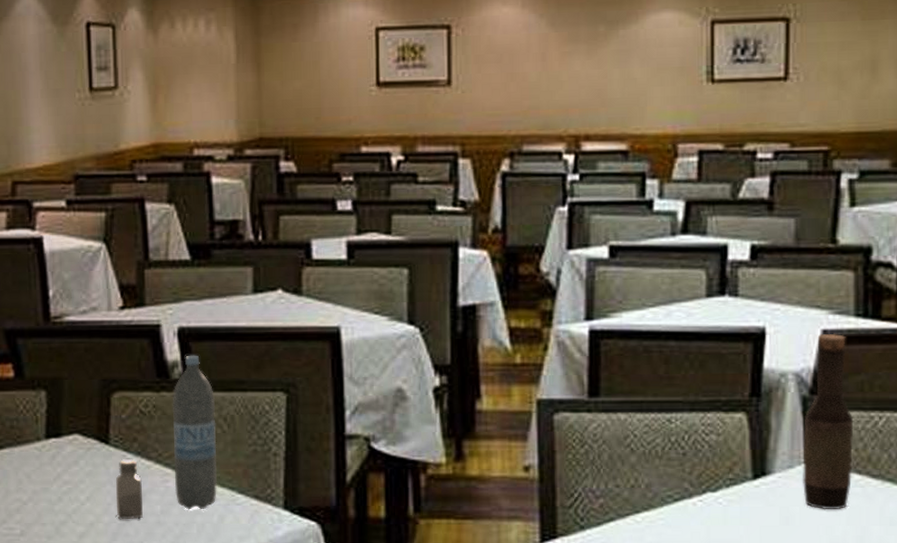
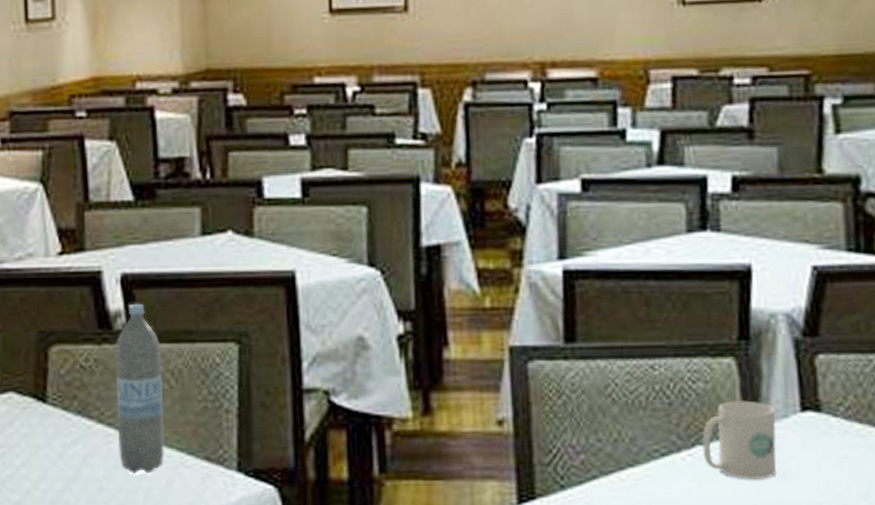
saltshaker: present [115,459,143,520] -> none [53,419,84,487]
mug: none [712,452,782,523] -> present [702,400,777,479]
bottle: present [802,333,854,510] -> none [797,269,853,464]

